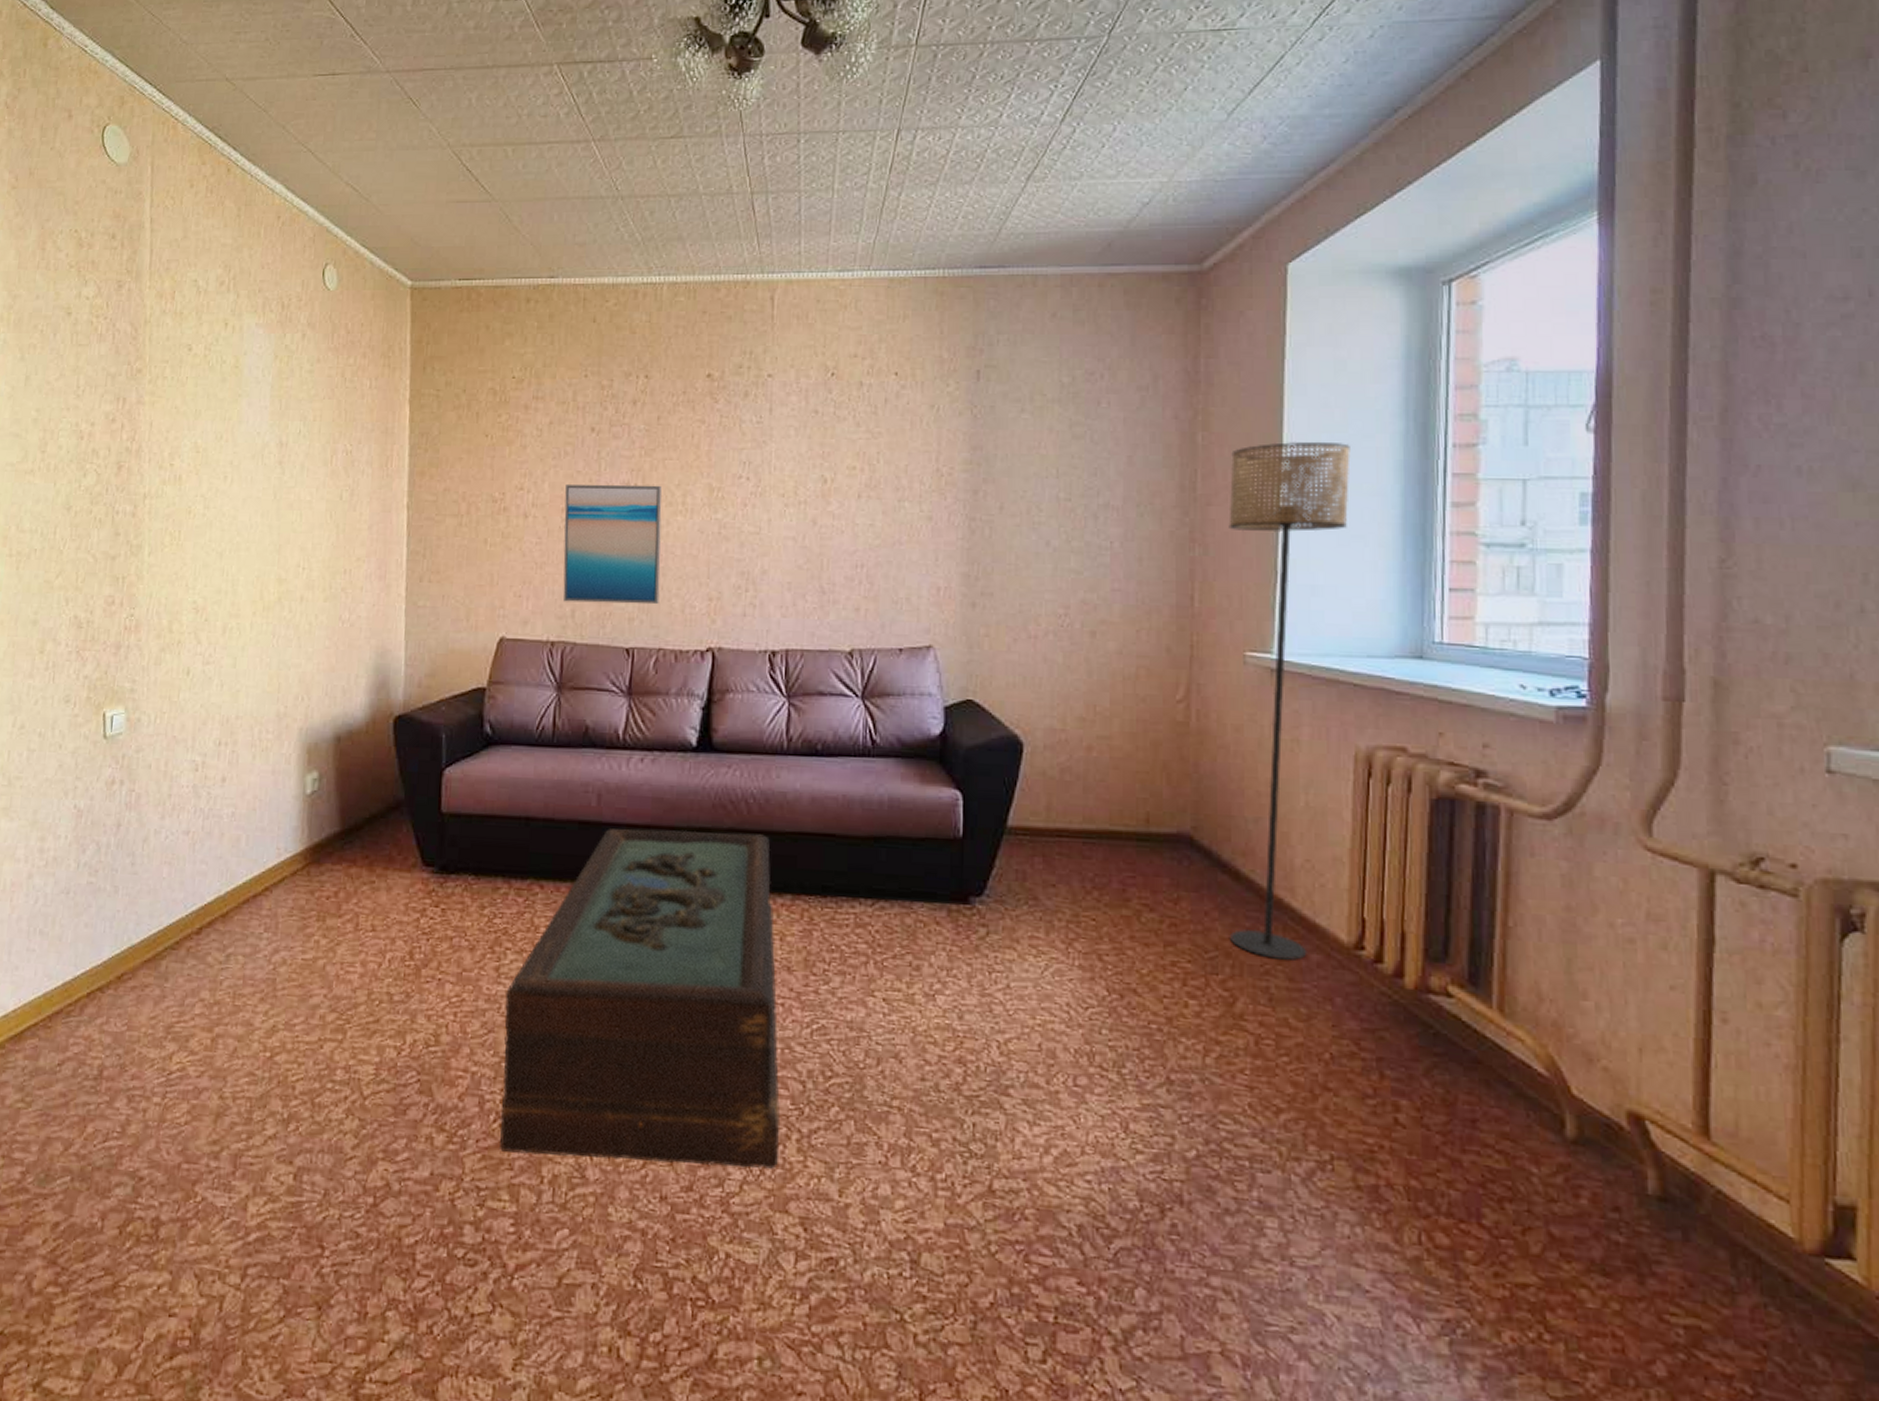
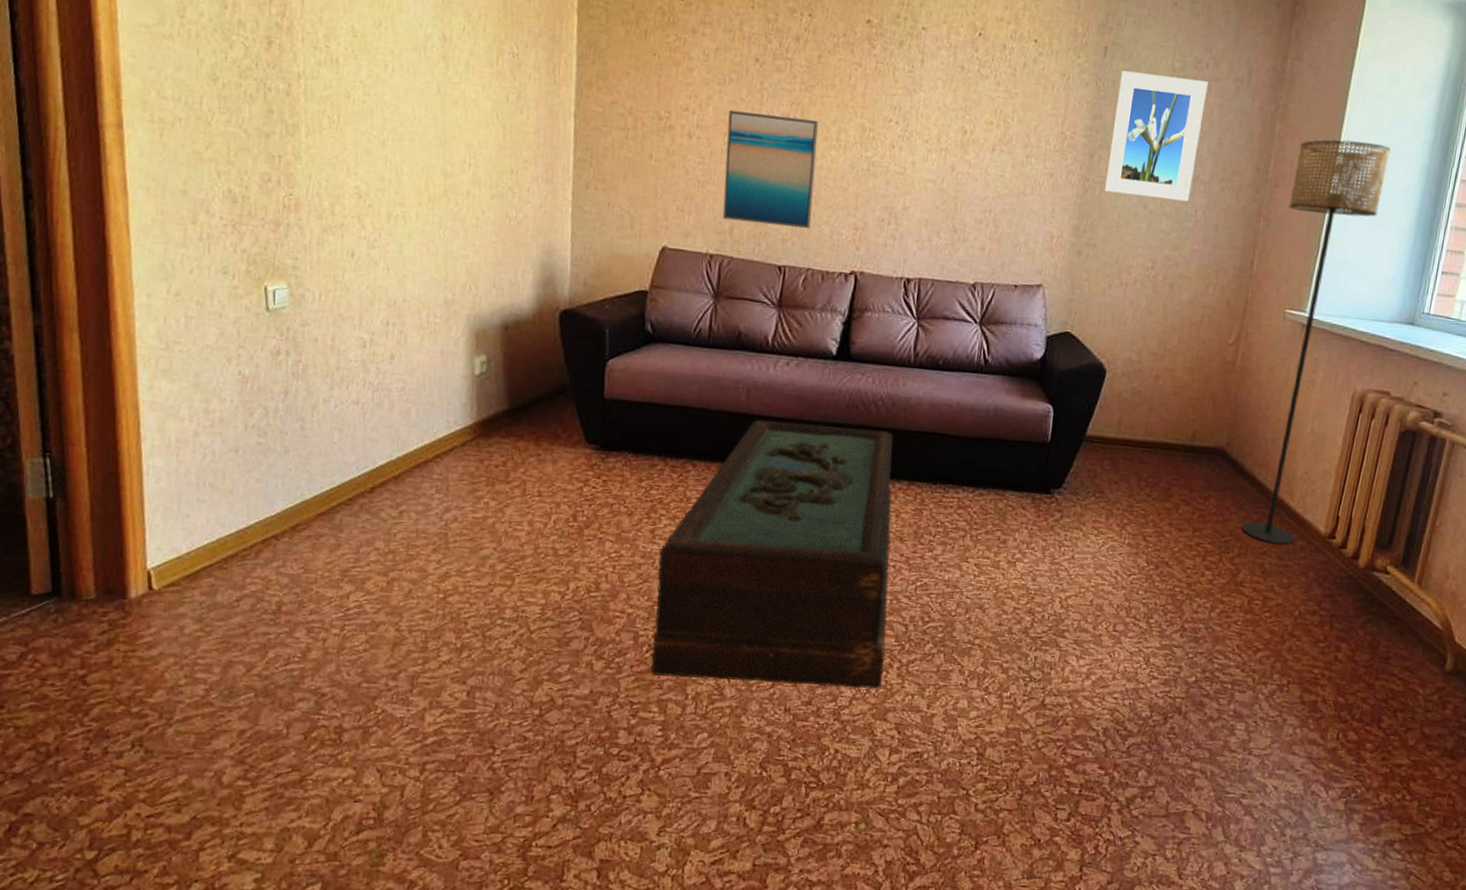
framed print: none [994,394,1106,533] -> present [1103,70,1208,202]

